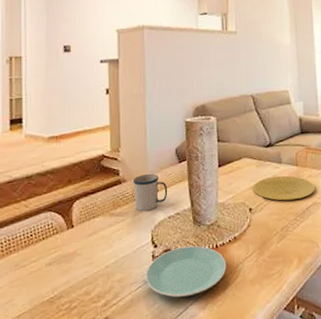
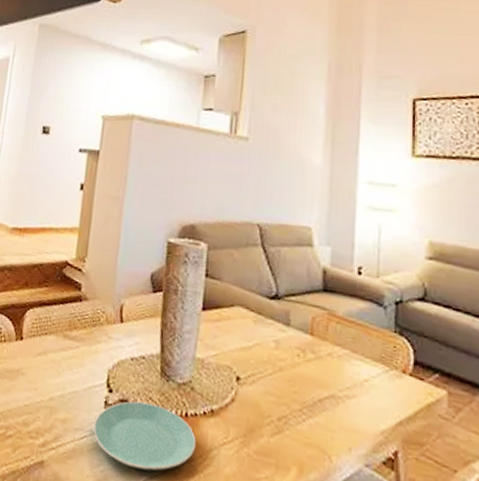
mug: present [133,174,168,212] -> none [93,296,135,344]
plate: present [253,175,315,201] -> none [245,340,335,384]

